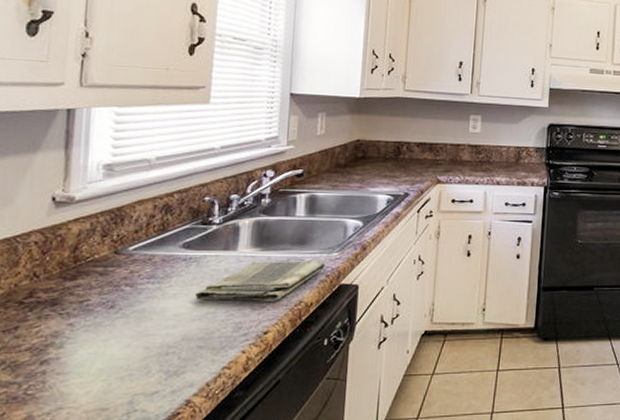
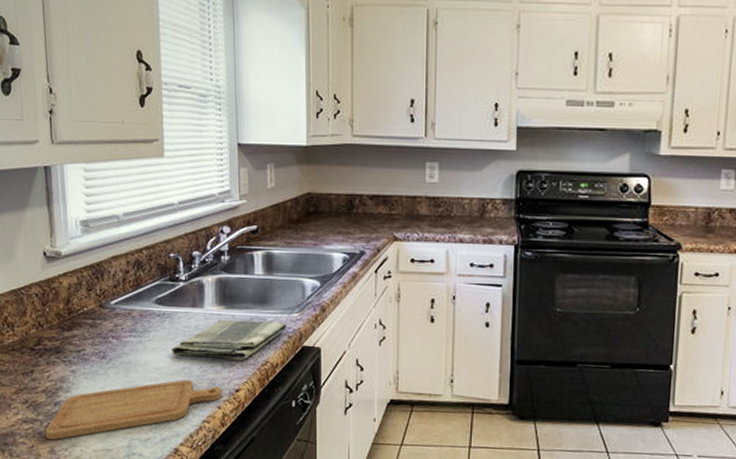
chopping board: none [22,324,249,405] -> present [45,379,223,440]

